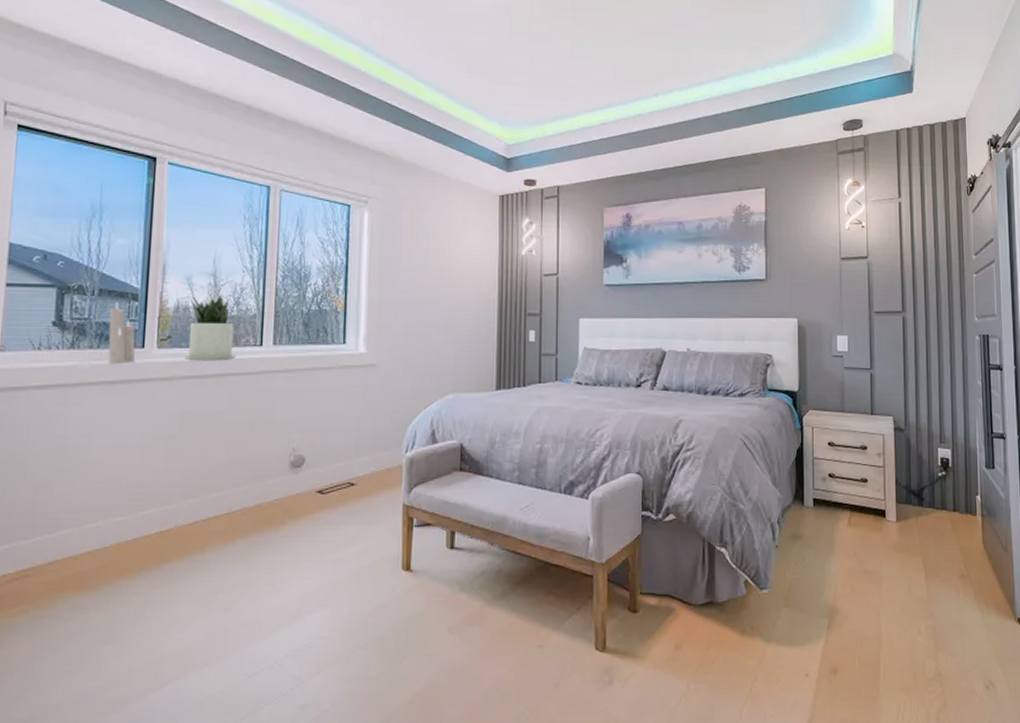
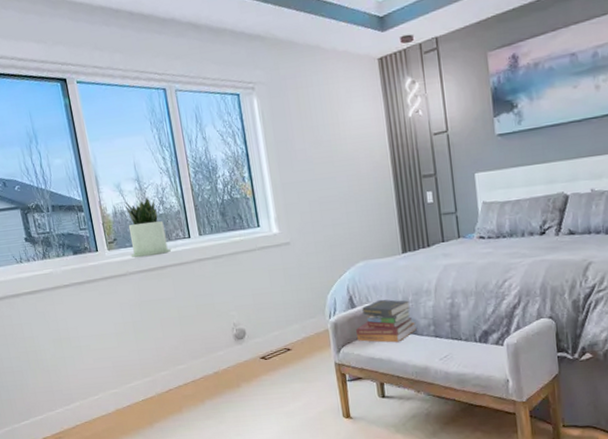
candle: present [108,302,136,365] -> none [64,215,94,269]
books: none [433,437,500,487] -> present [356,299,417,343]

